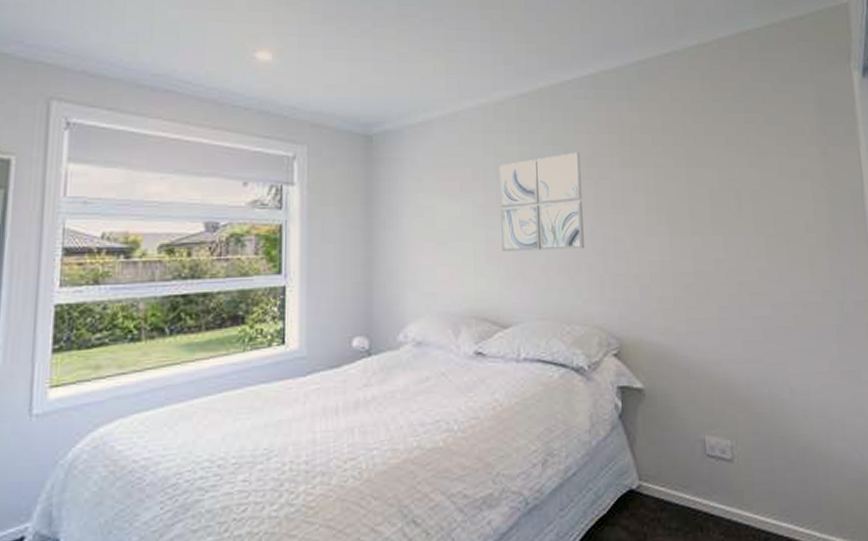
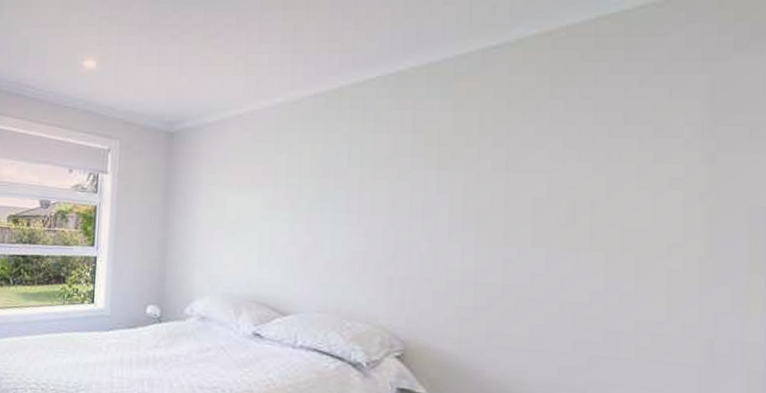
wall art: present [499,153,584,251] -> none [287,152,378,249]

